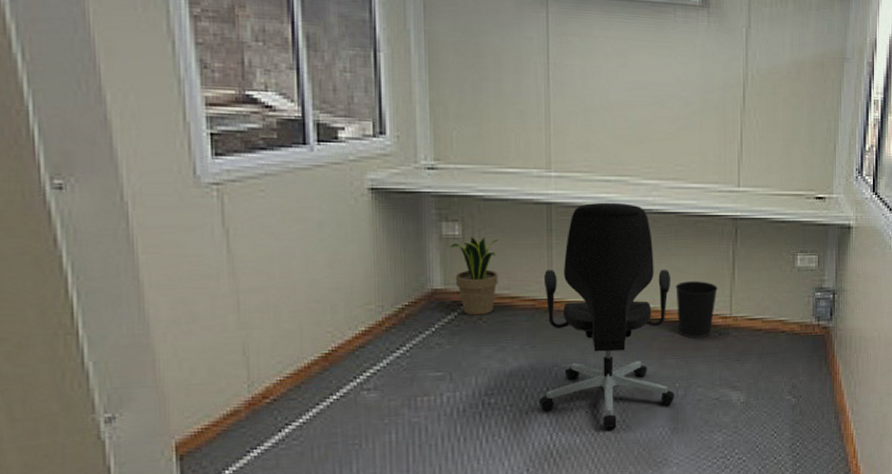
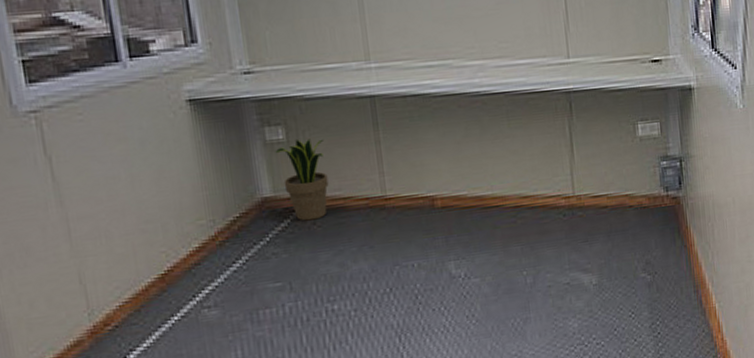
office chair: present [538,202,675,429] -> none [375,88,524,326]
wastebasket: present [675,281,718,339] -> none [512,161,557,223]

